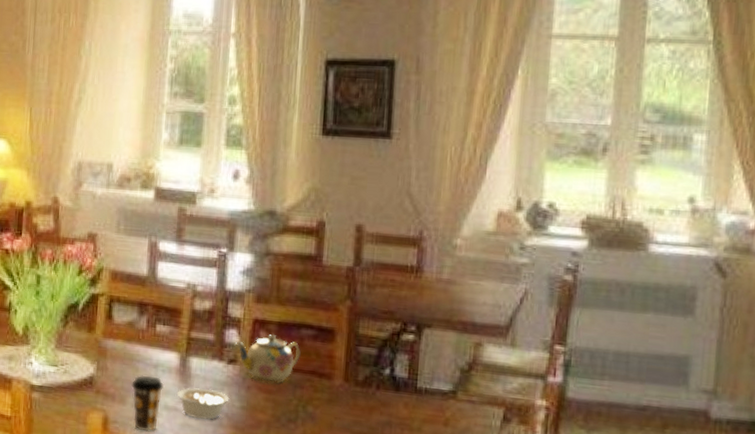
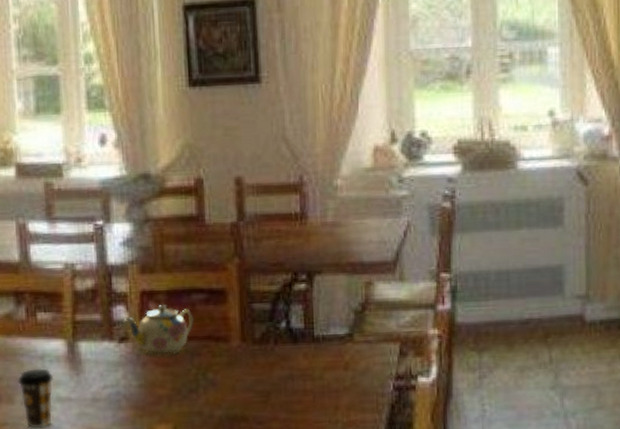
legume: present [176,387,230,420] -> none [68,372,126,406]

